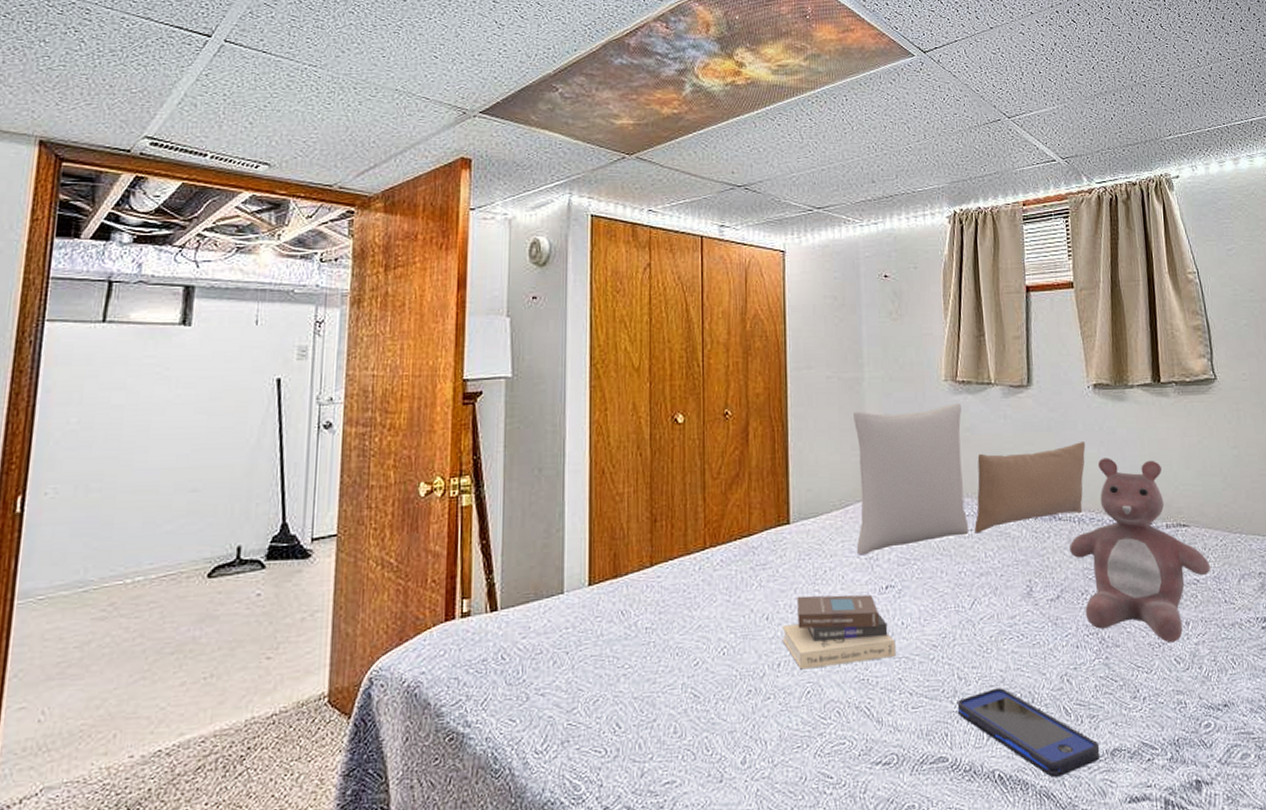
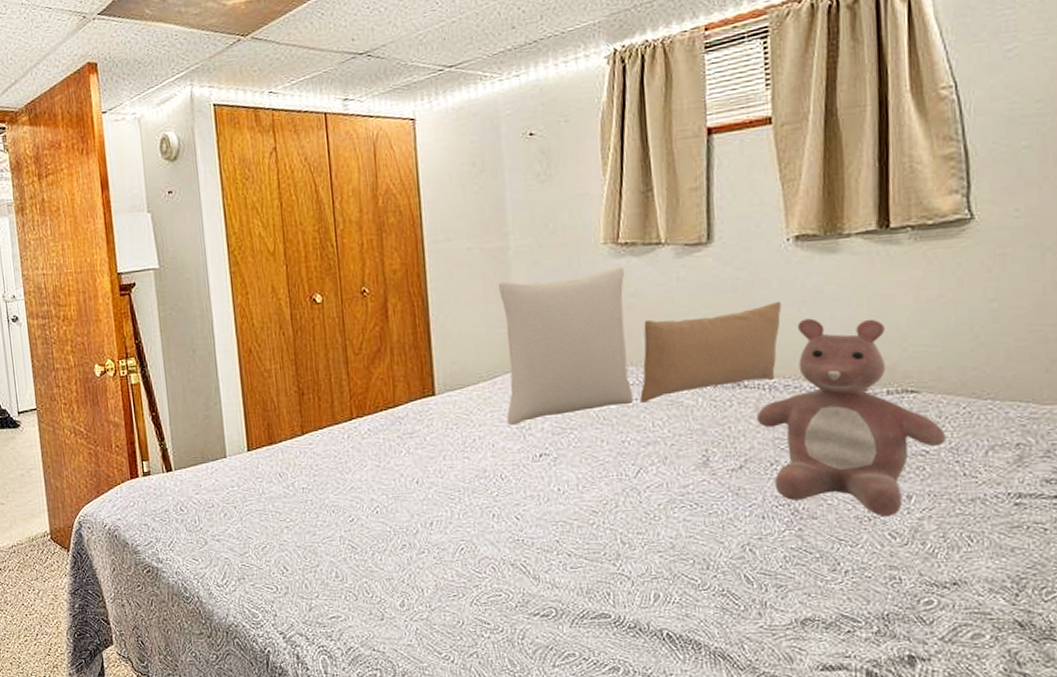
books: present [781,594,896,670] -> none [432,462,552,529]
mobile phone: present [957,688,1101,777] -> none [620,554,788,640]

